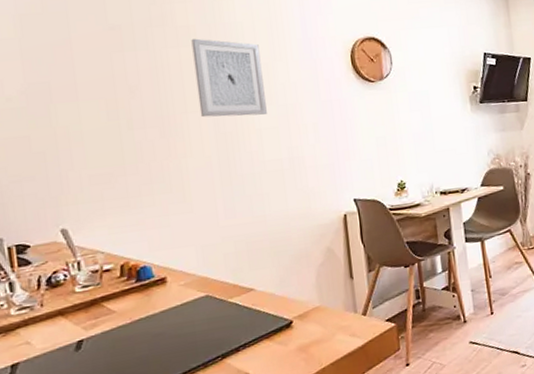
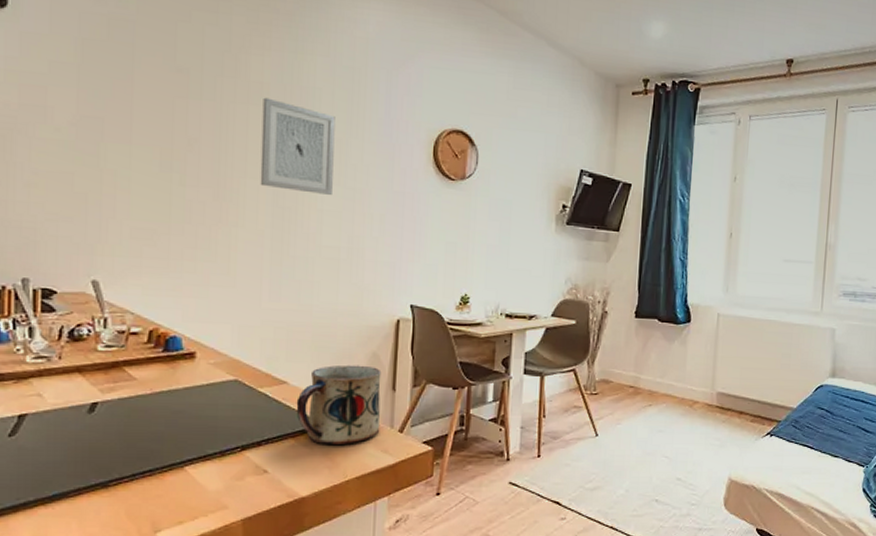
mug: none [265,260,346,340] -> present [296,365,382,444]

